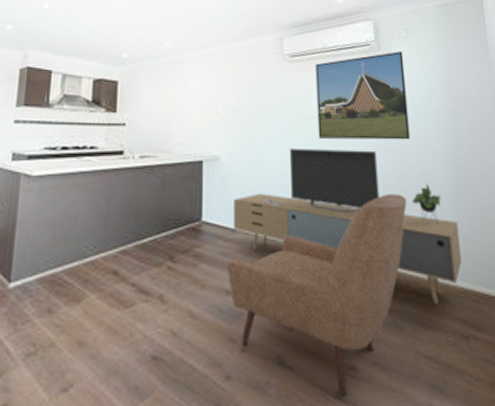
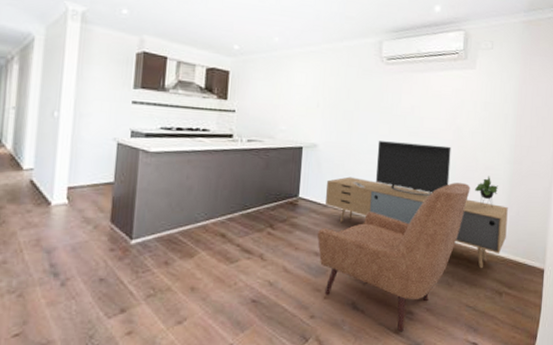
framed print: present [315,52,410,140] -> none [404,61,486,139]

